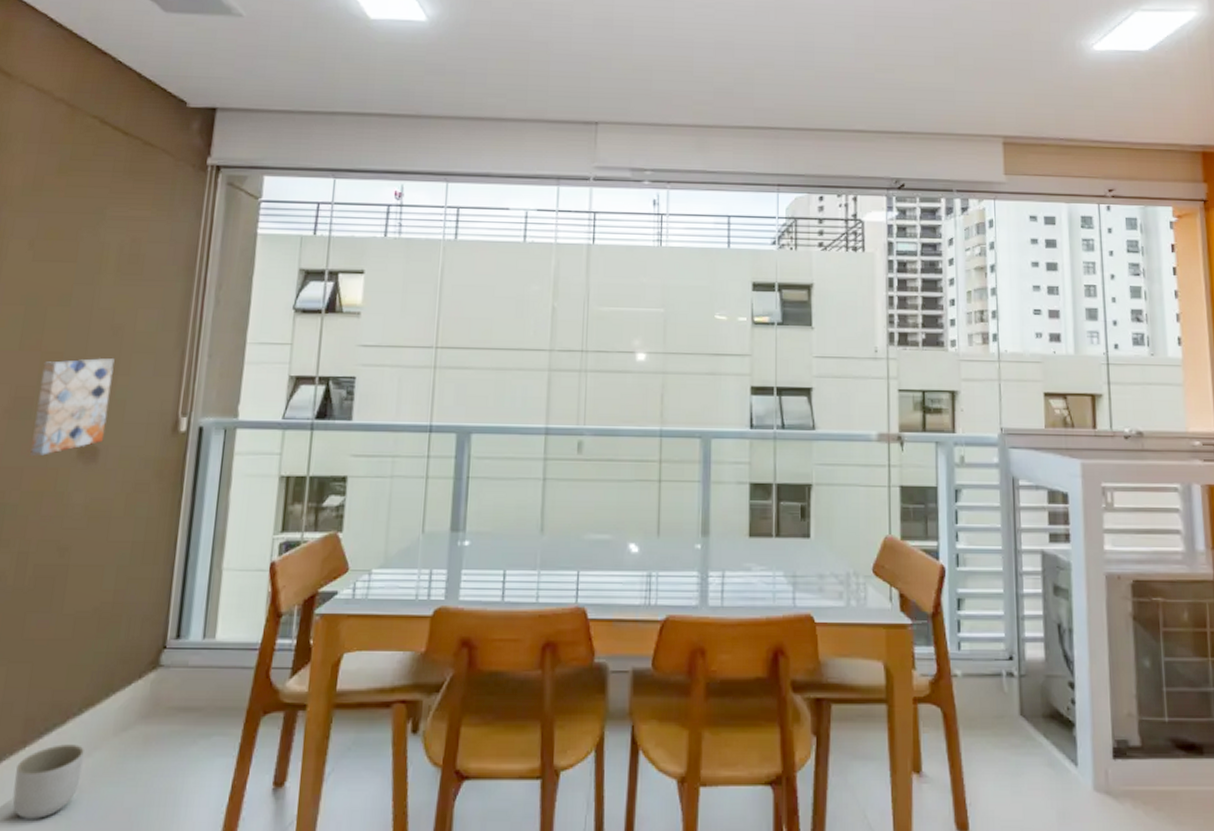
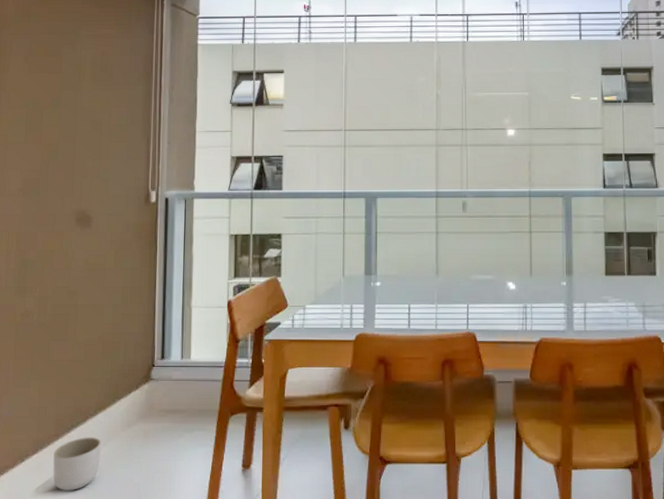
wall art: present [30,358,115,457] -> none [41,147,97,224]

